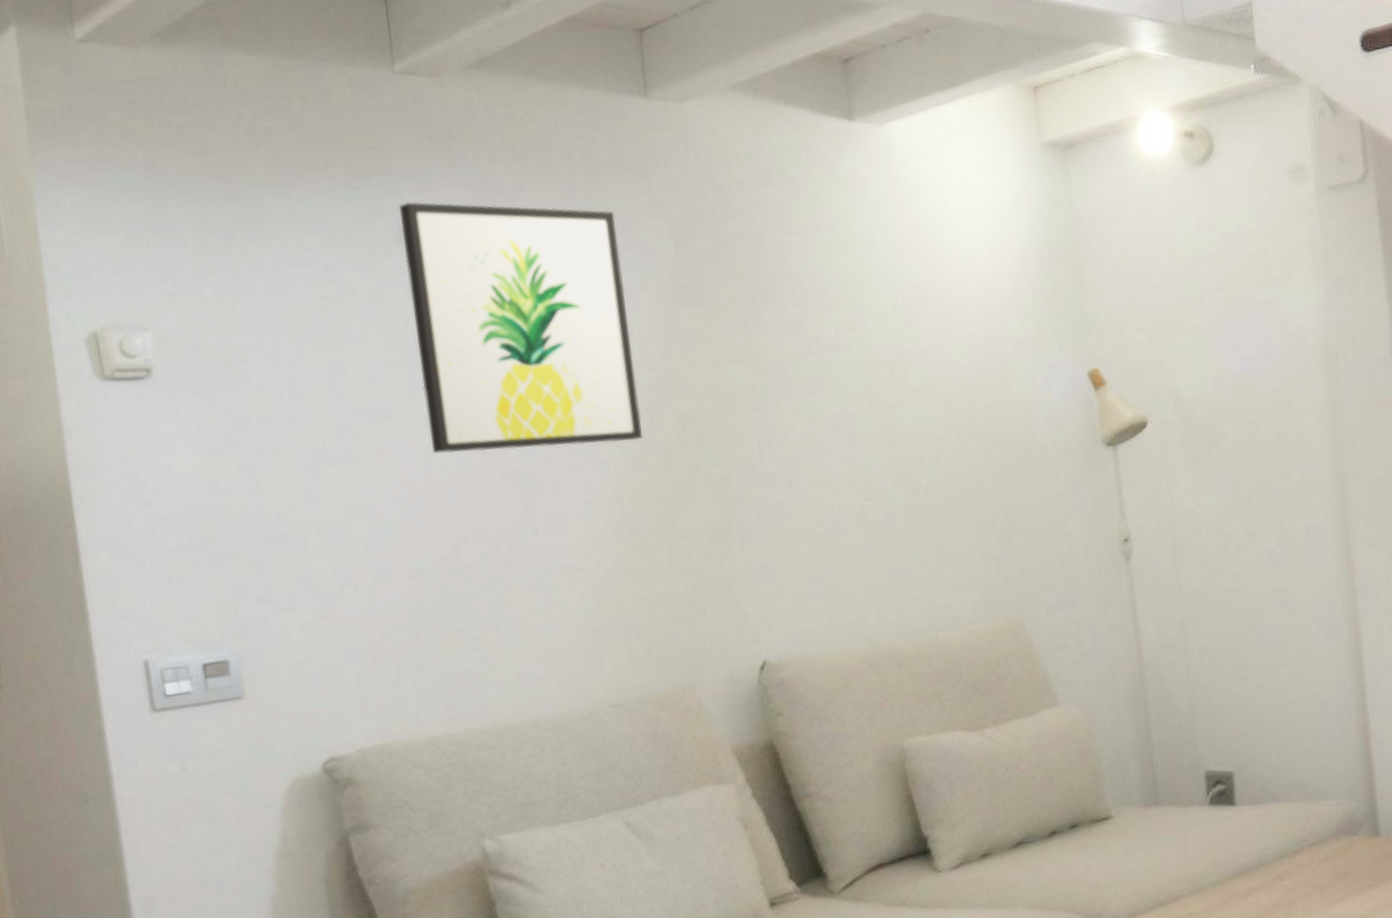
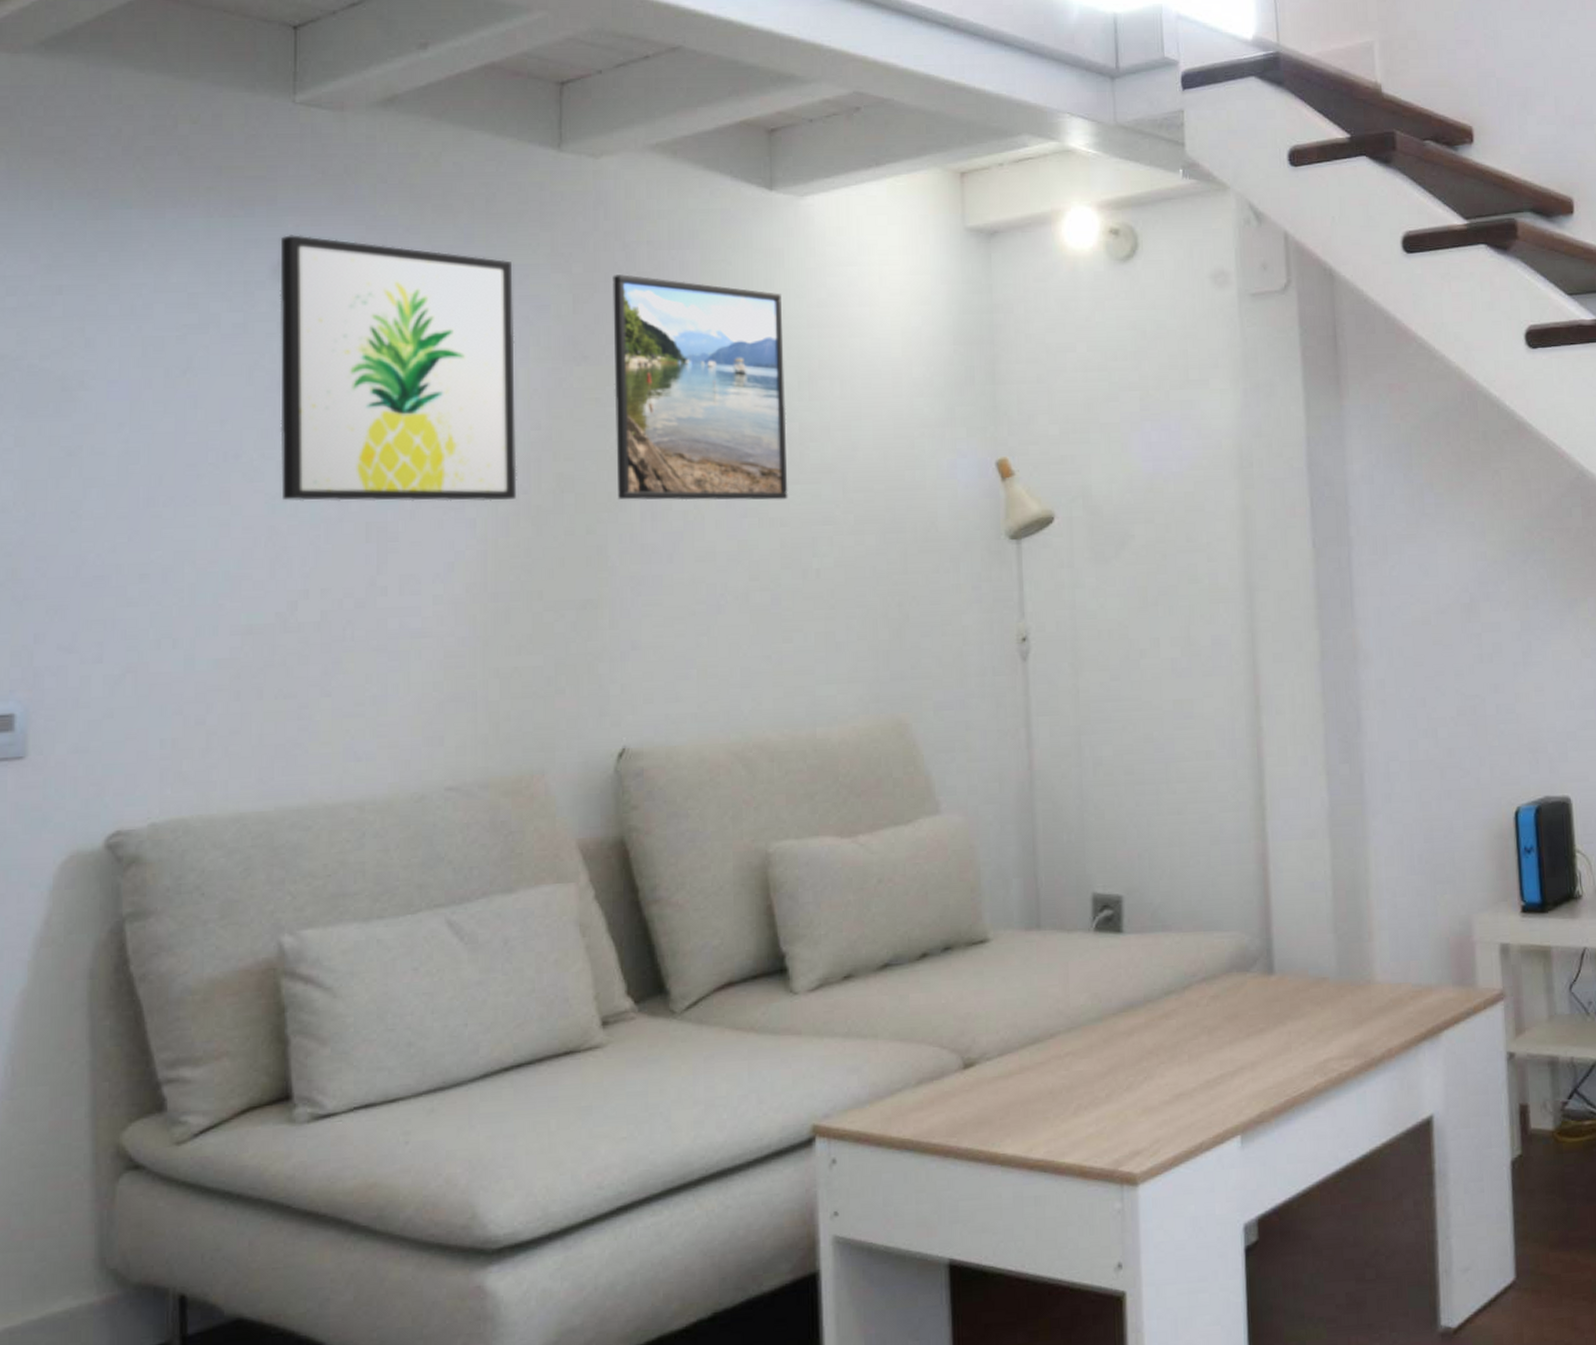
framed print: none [709,215,894,433] -> present [612,274,788,501]

